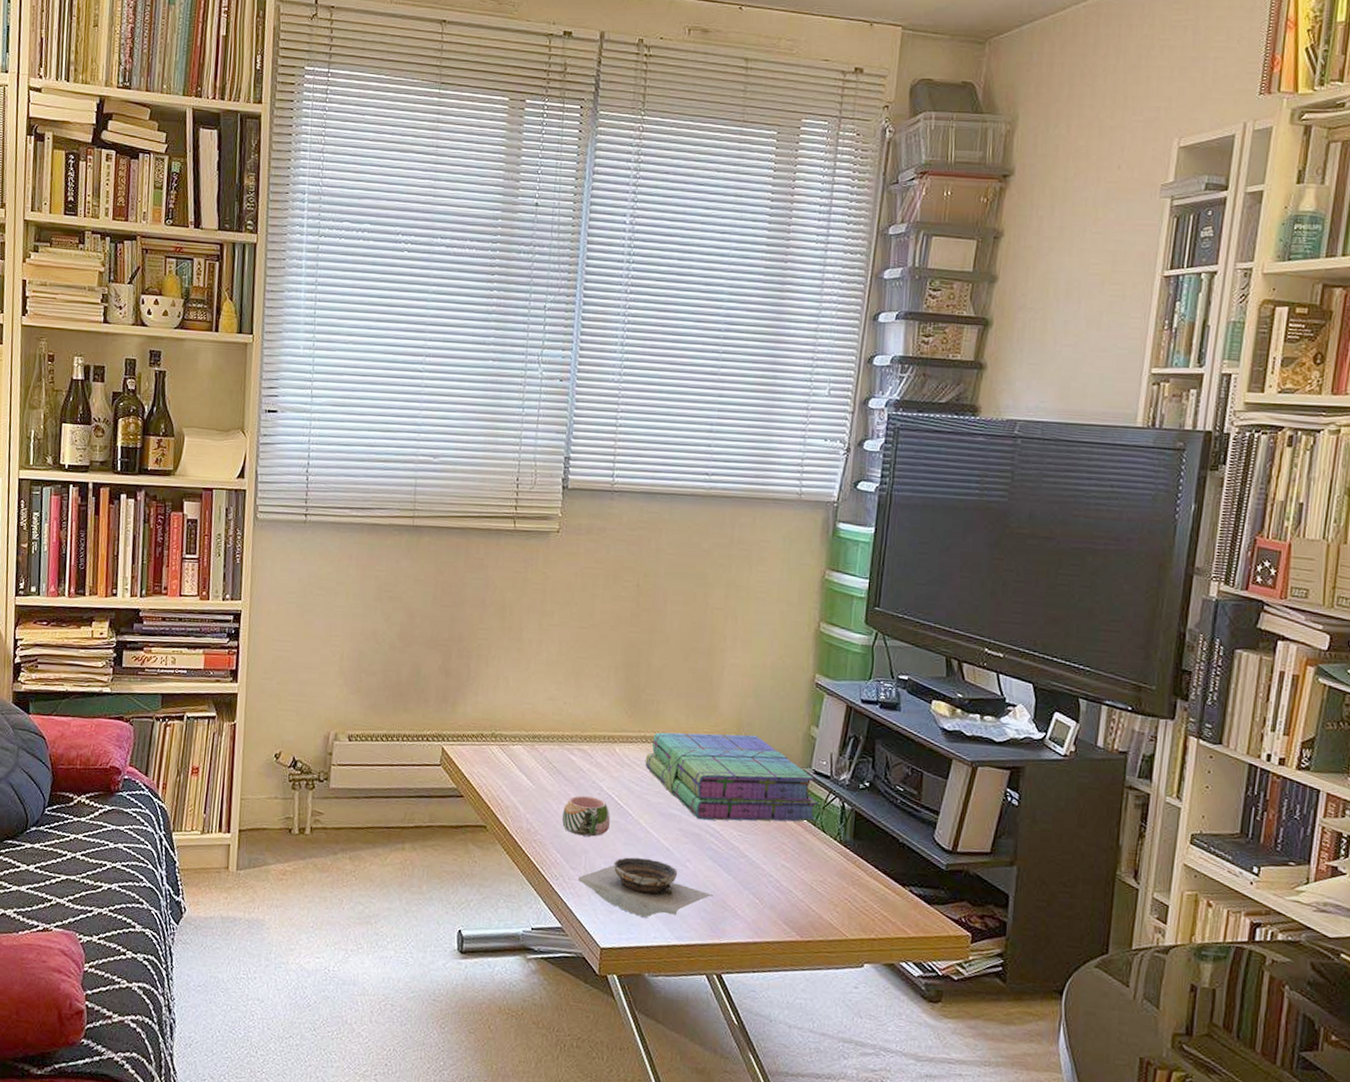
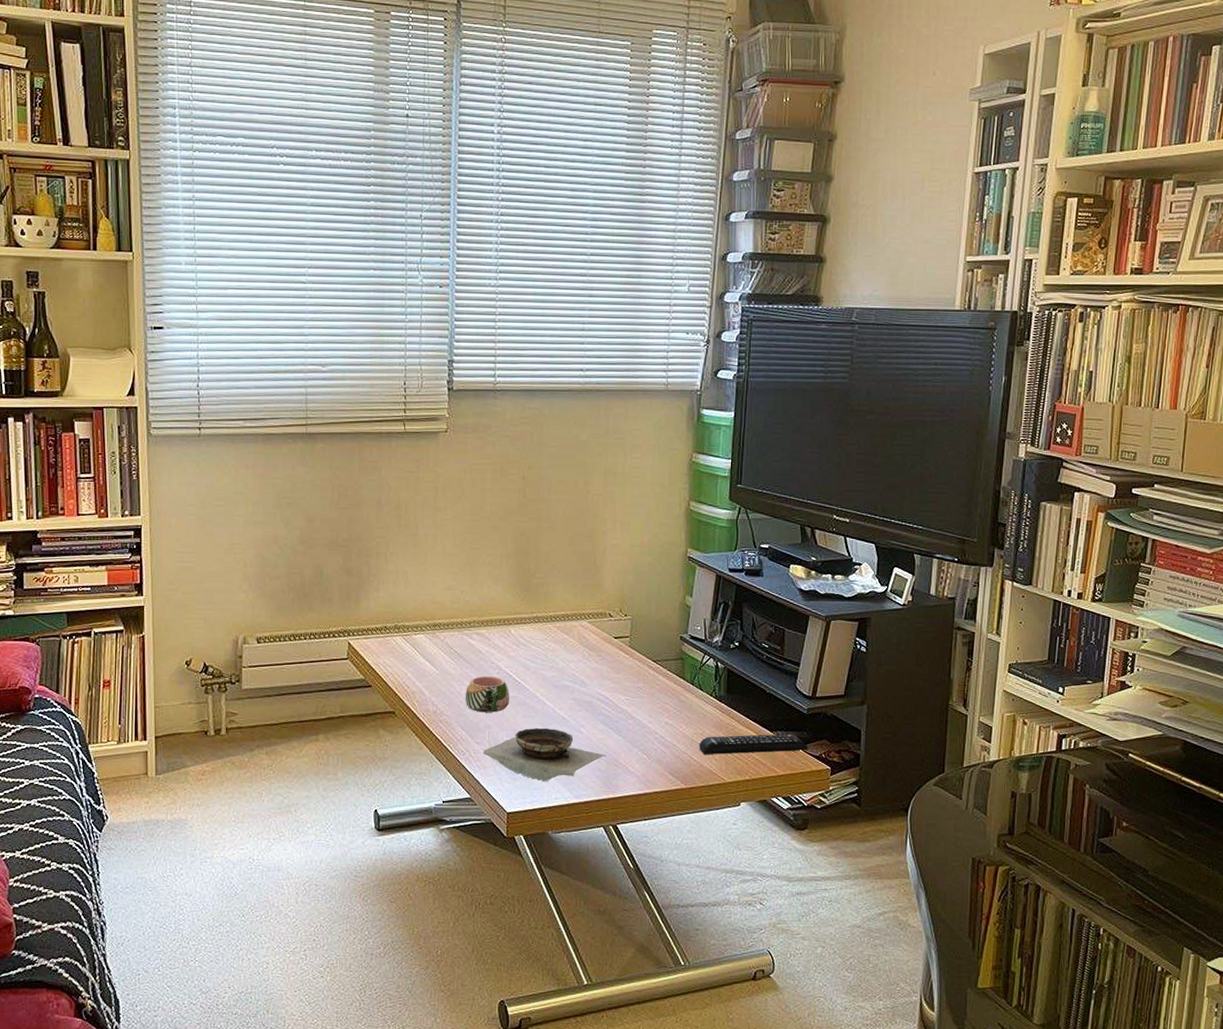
stack of books: present [645,732,819,822] -> none [538,608,695,689]
remote control: none [818,885,946,912] -> present [699,733,809,754]

